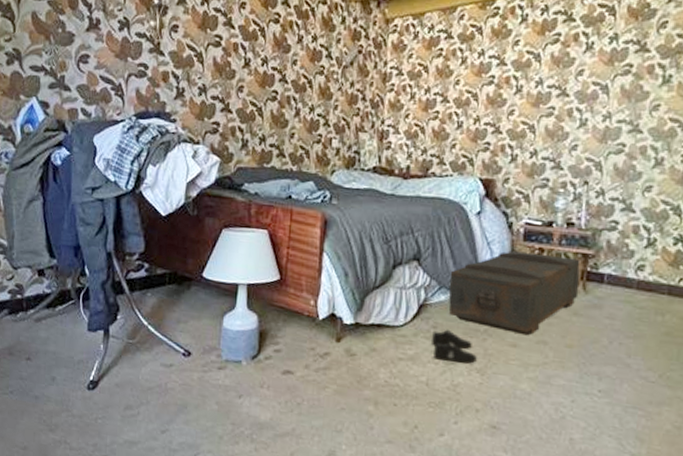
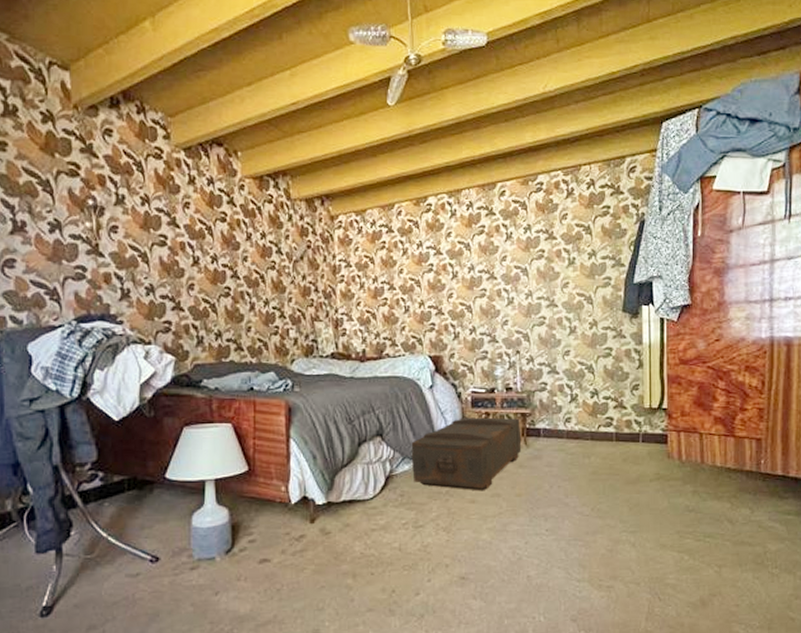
shoe: present [432,329,477,364] -> none [401,495,442,526]

